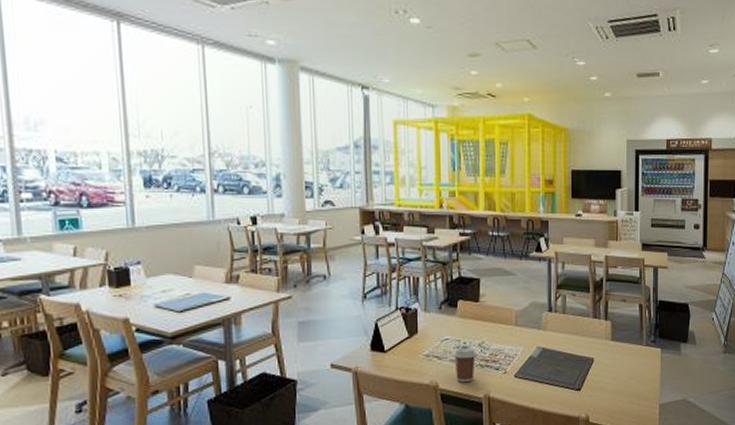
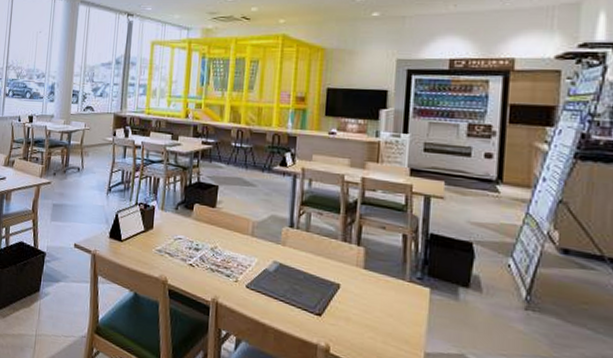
coffee cup: present [453,346,477,382] -> none [184,248,208,283]

